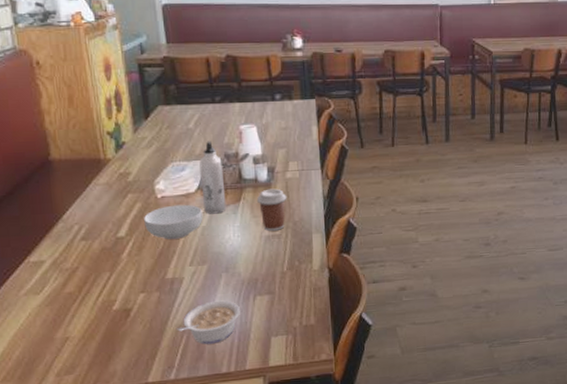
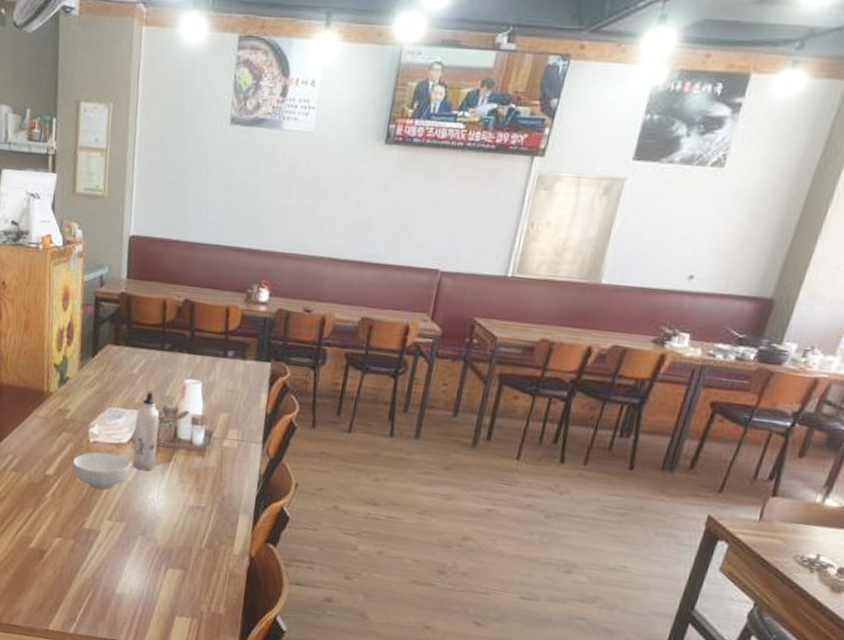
legume: present [175,300,240,344] -> none [83,562,150,608]
coffee cup: present [257,188,287,231] -> none [188,454,220,502]

